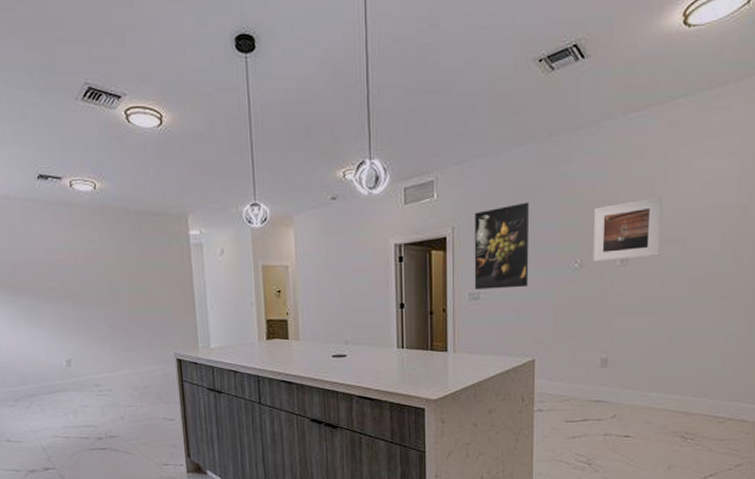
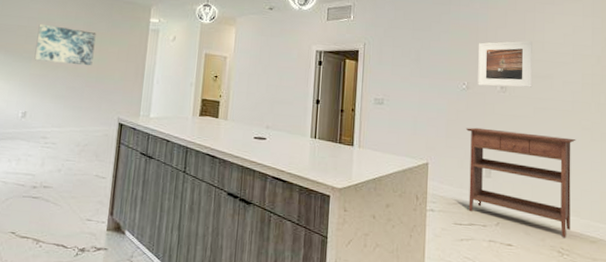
wall art: none [58,254,132,300] -> present [34,23,96,66]
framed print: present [474,202,530,290] -> none [379,31,426,100]
console table: none [579,310,710,421] -> present [466,127,576,237]

